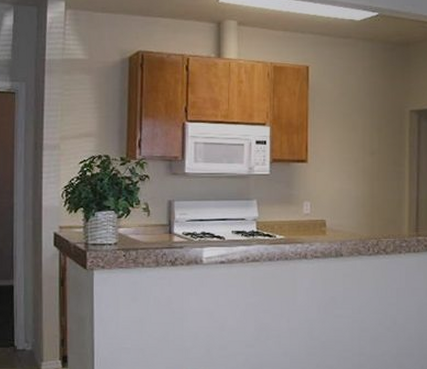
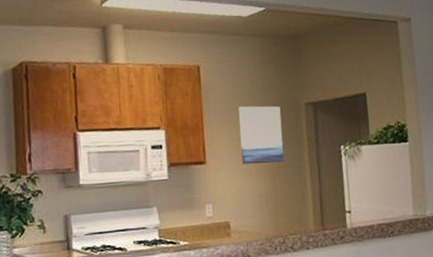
wall art: none [343,109,385,167] -> present [238,106,284,164]

